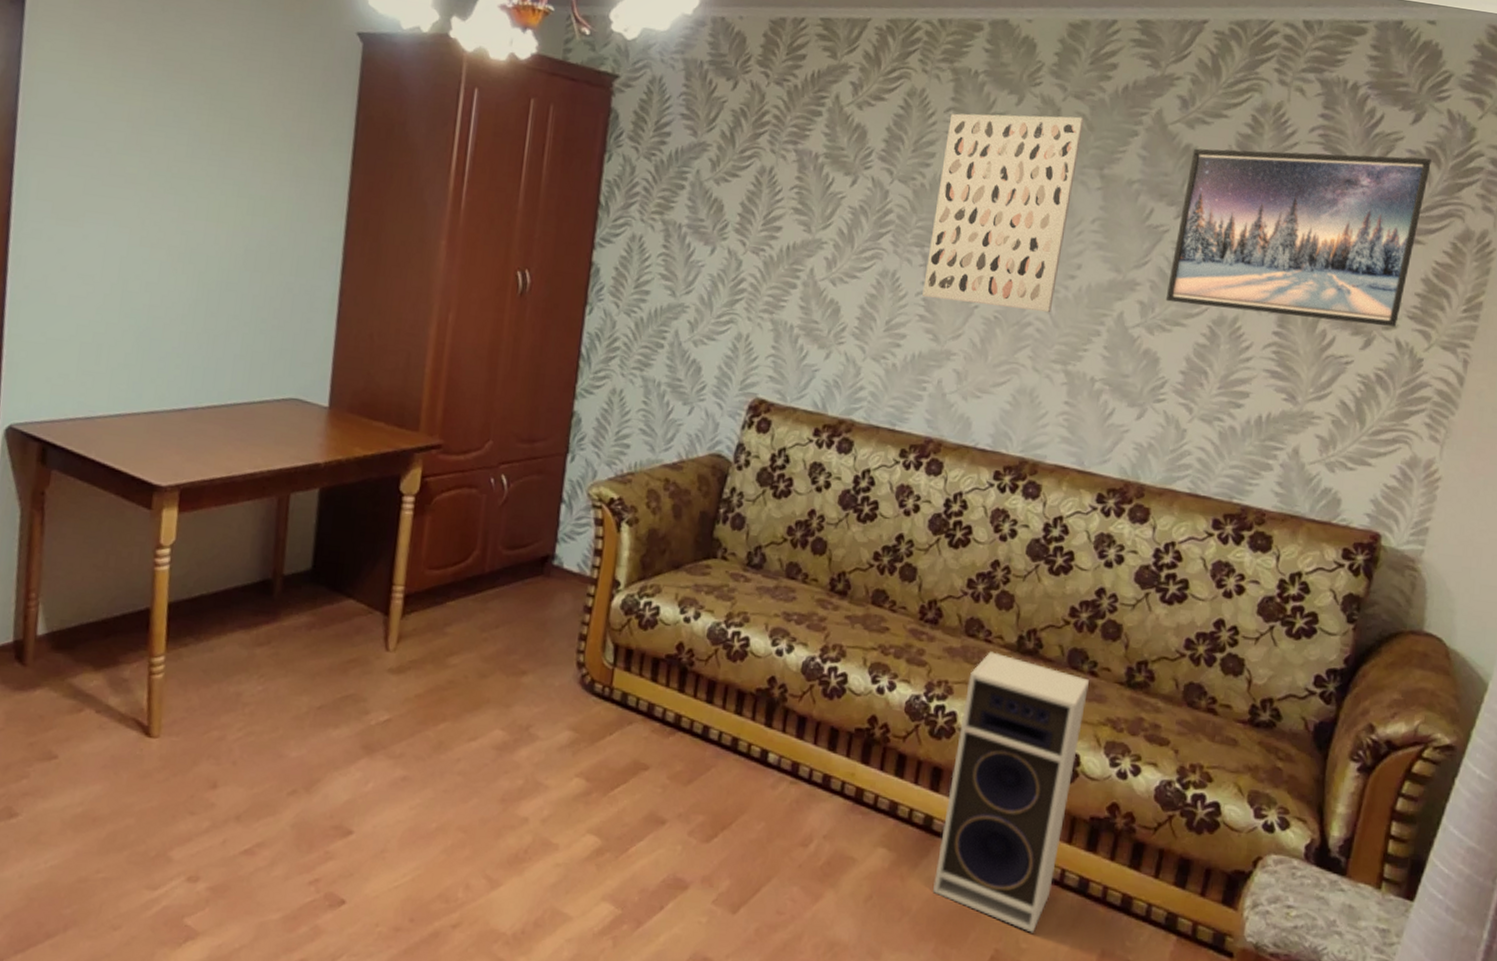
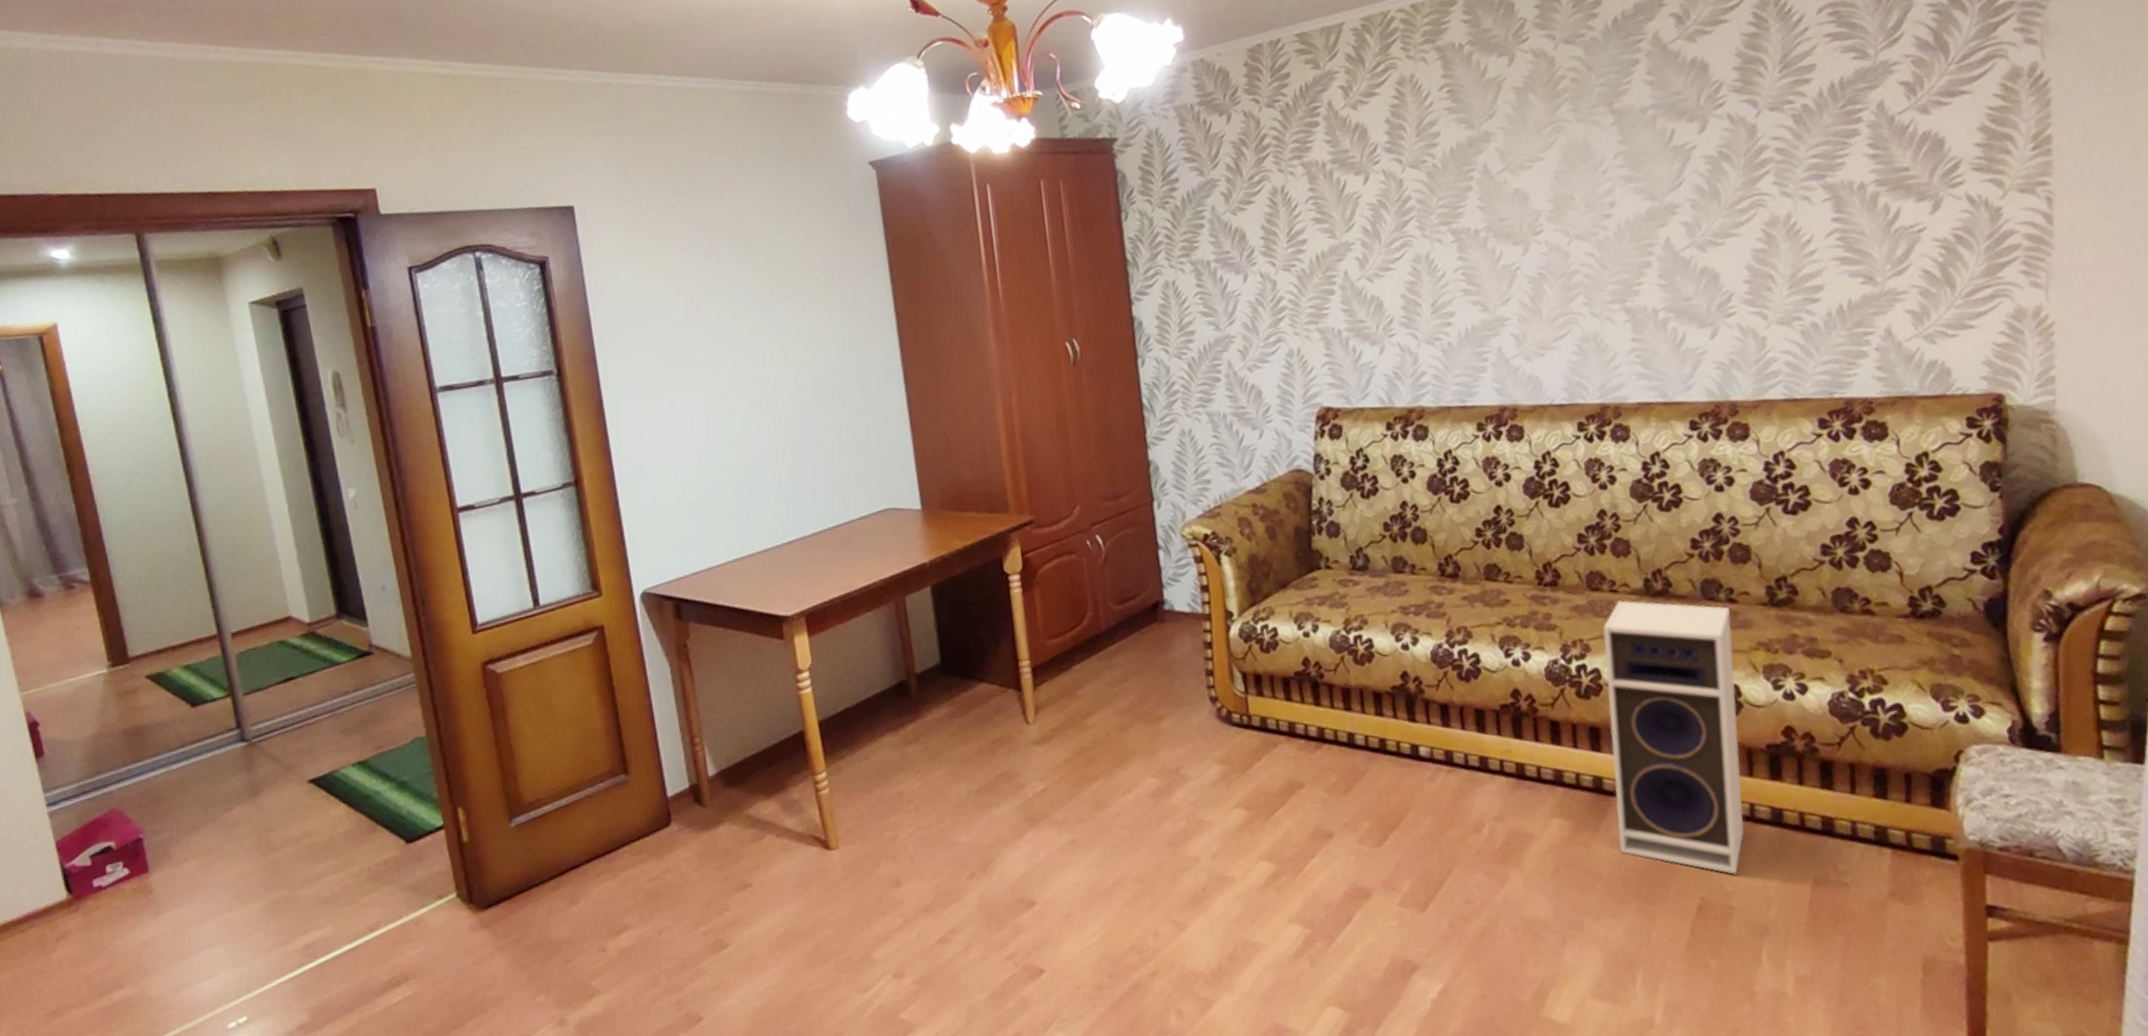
wall art: present [922,113,1084,313] -> none [1445,60,1595,271]
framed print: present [1165,148,1432,327] -> none [1700,6,1963,216]

